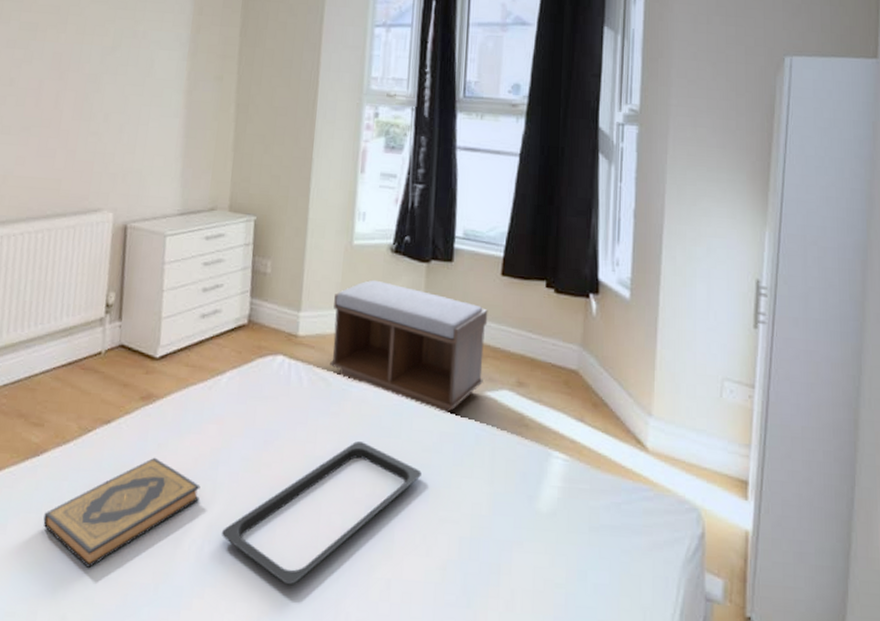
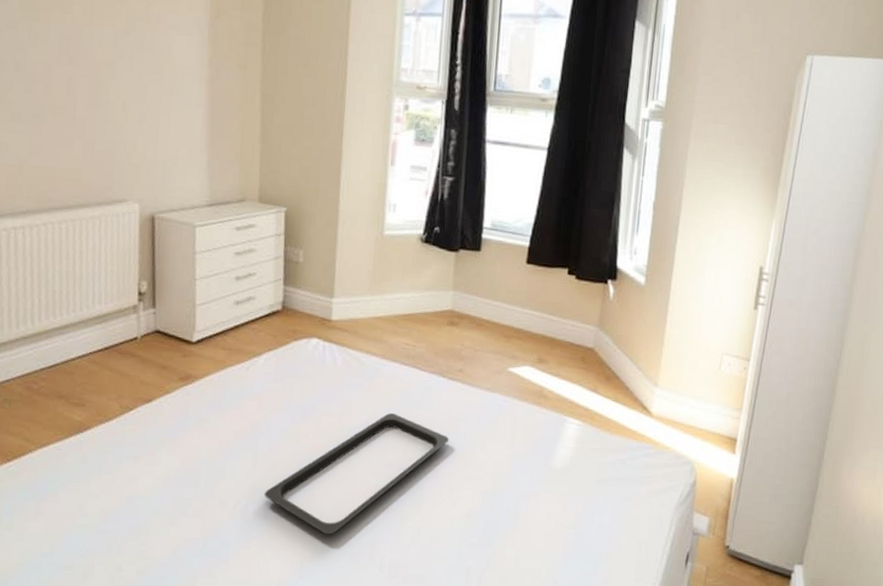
hardback book: present [43,457,201,569] -> none [92,431,242,528]
bench: present [330,279,488,414] -> none [363,268,513,388]

